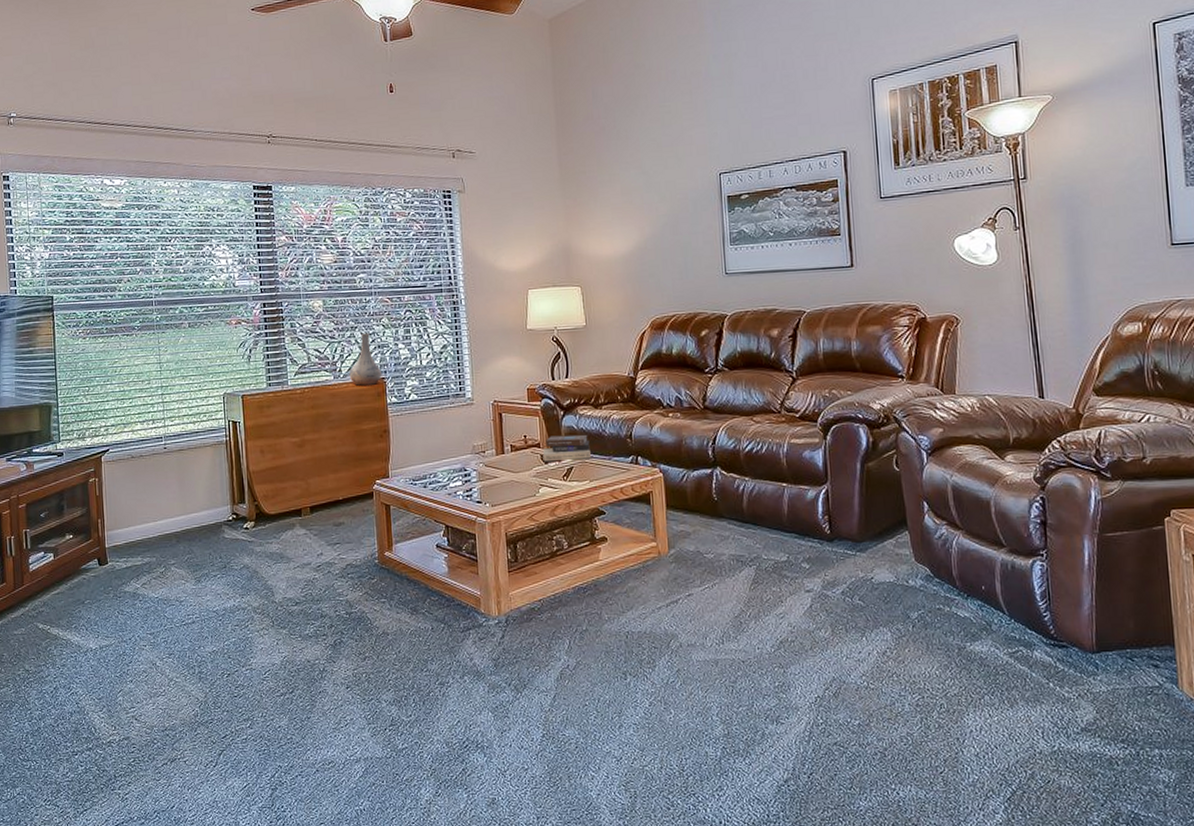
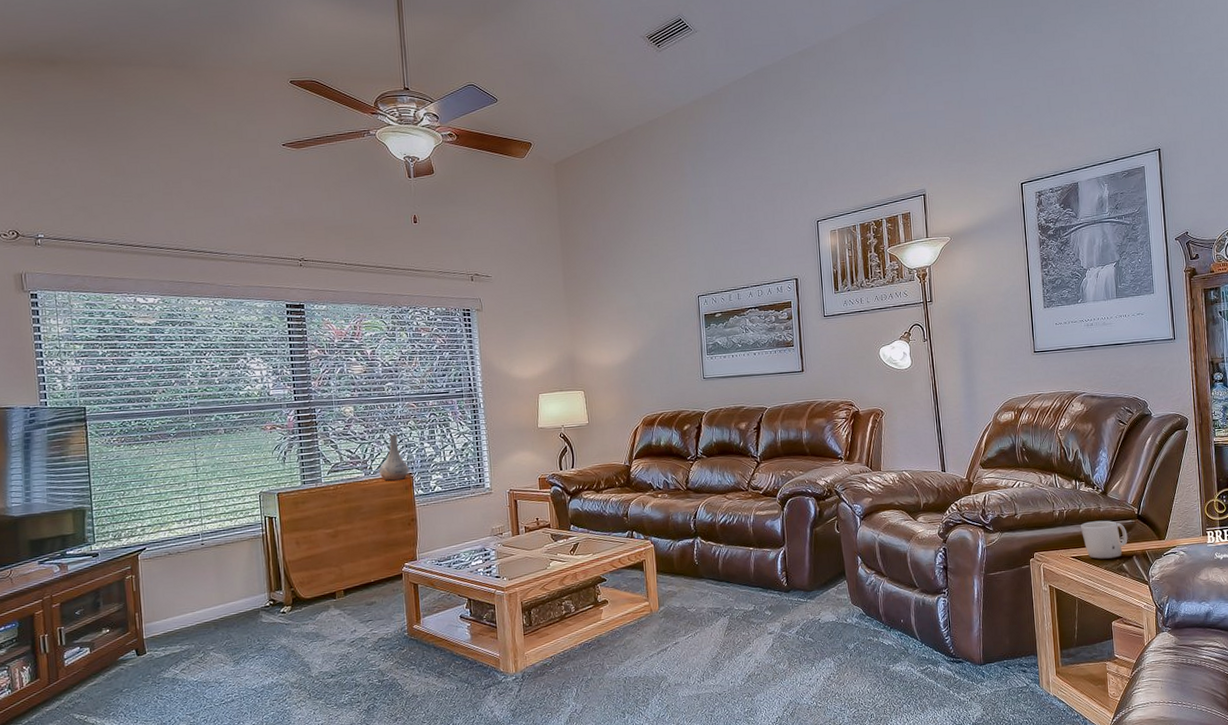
books: present [542,434,592,462] -> none [552,515,595,540]

